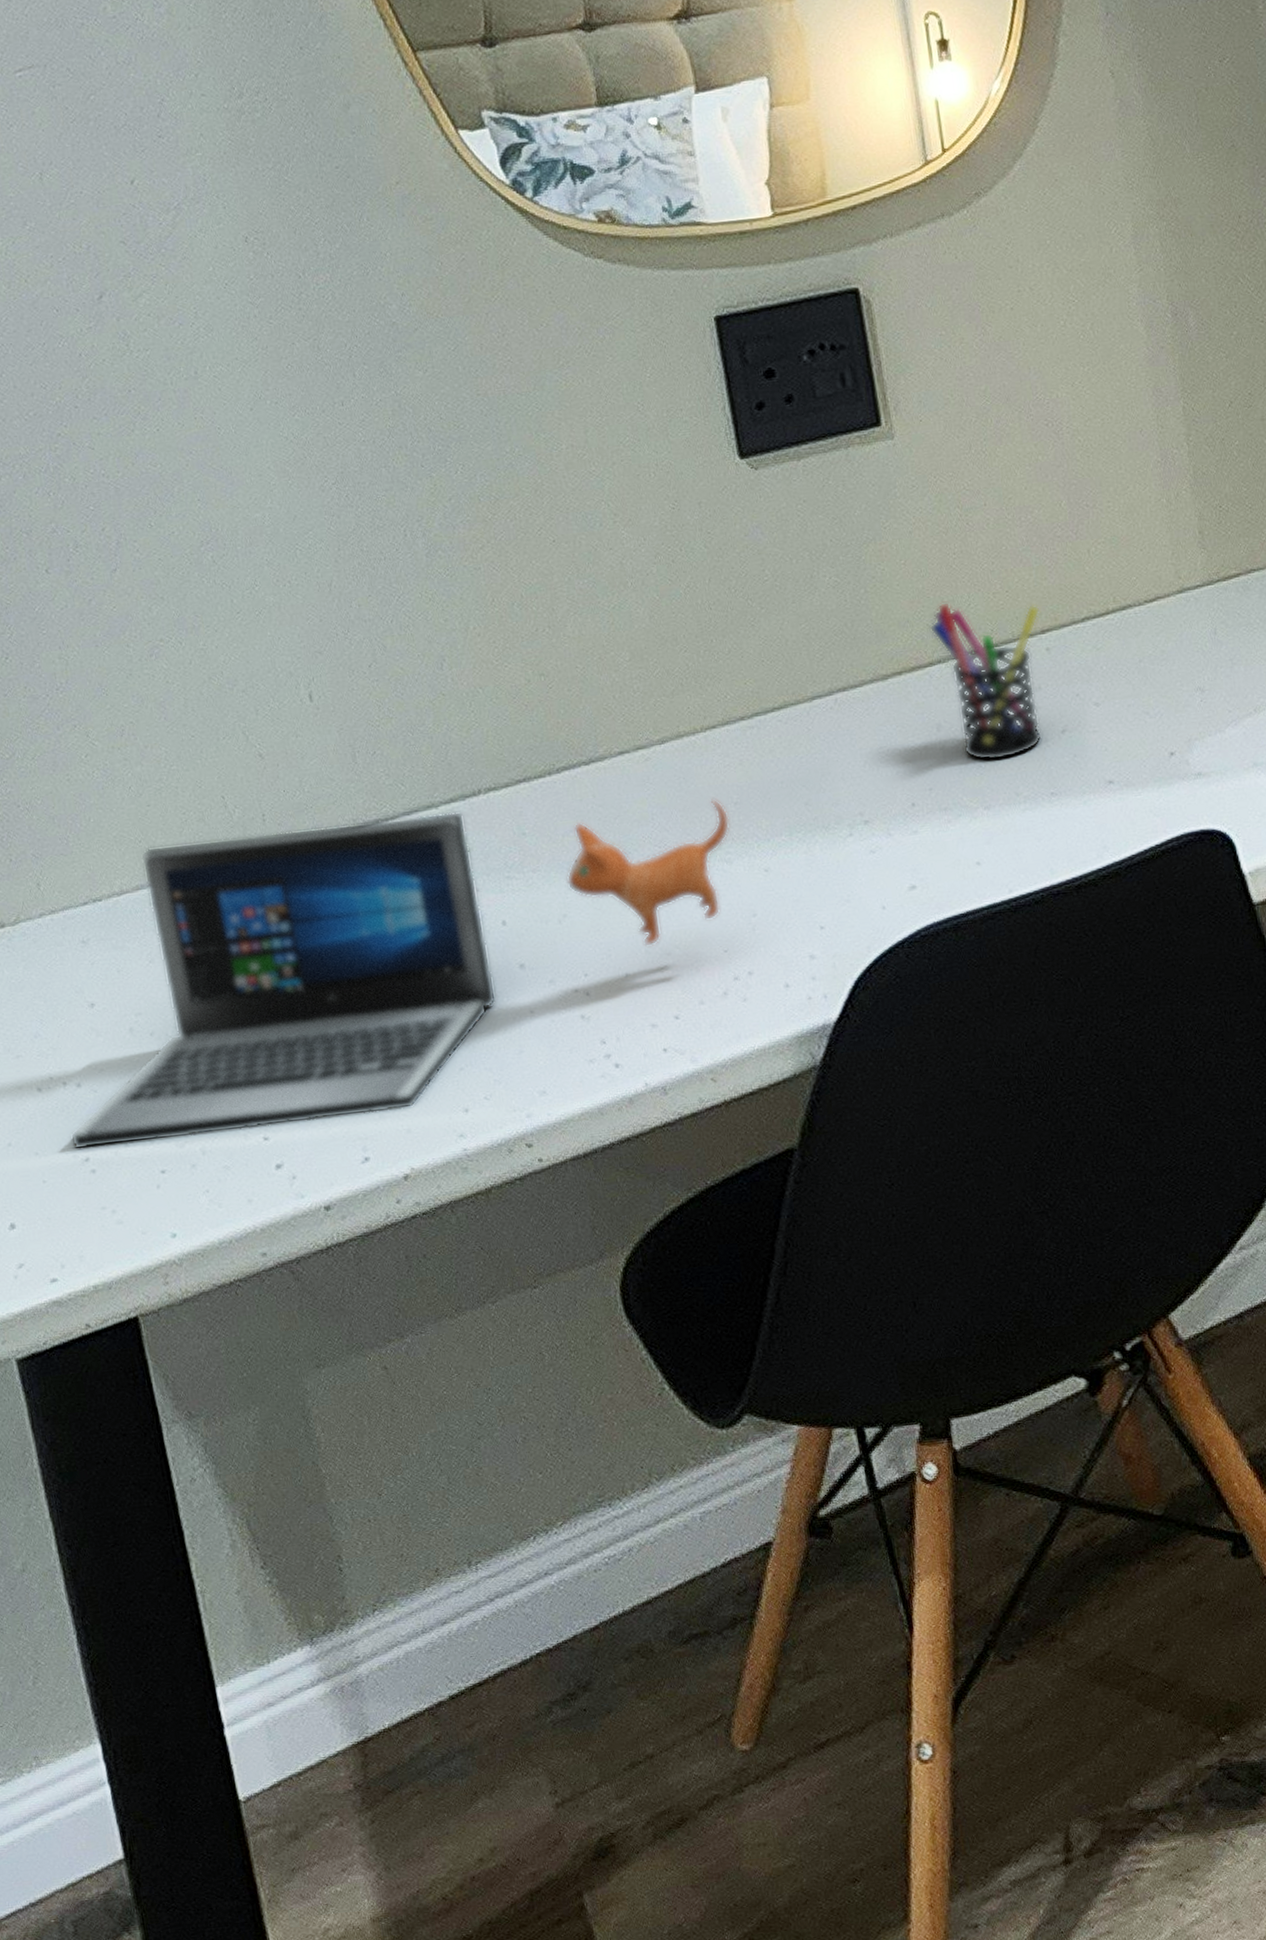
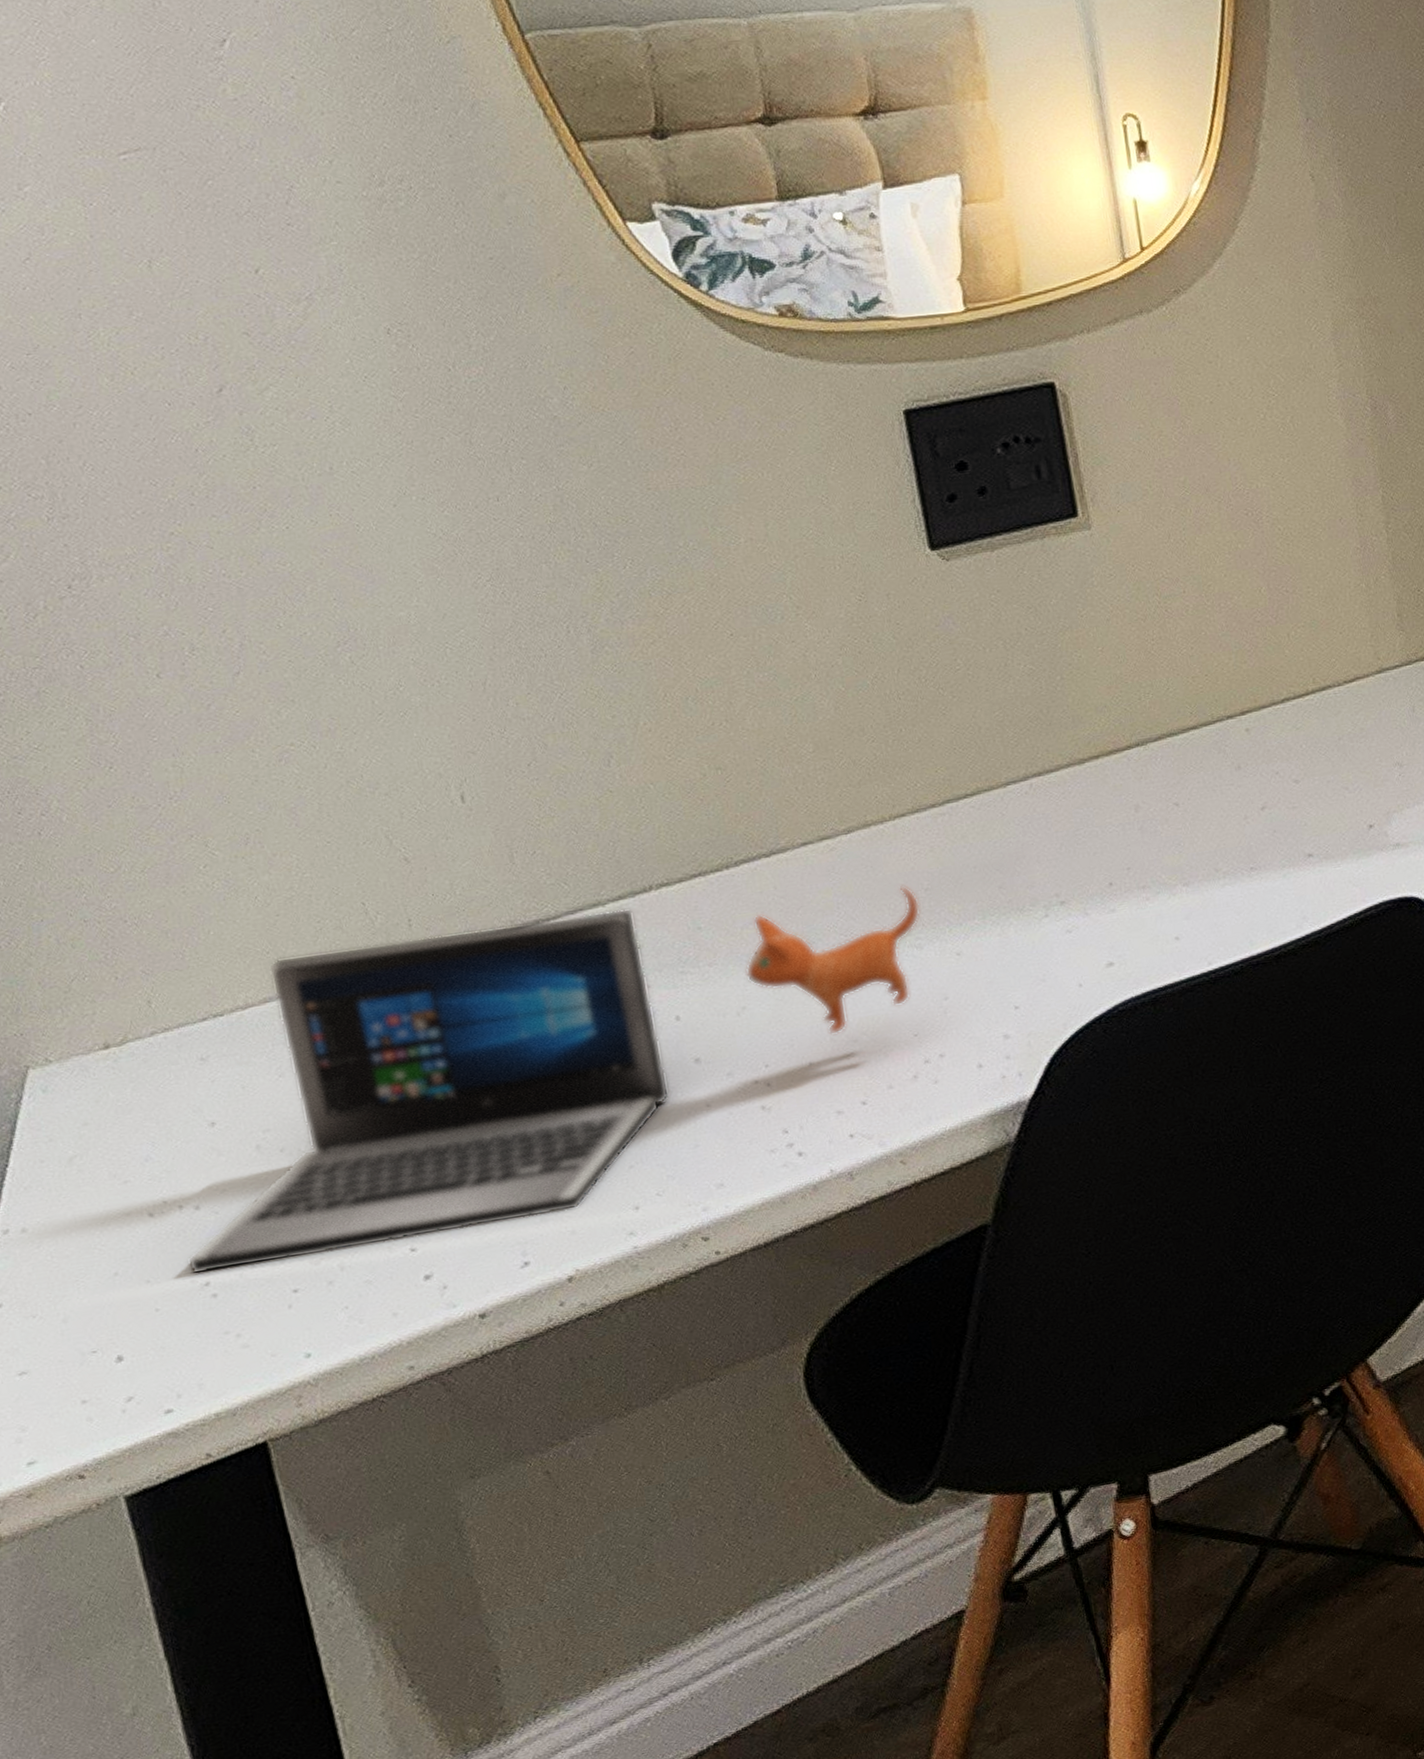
pen holder: present [929,601,1043,761] -> none [1127,686,1242,840]

